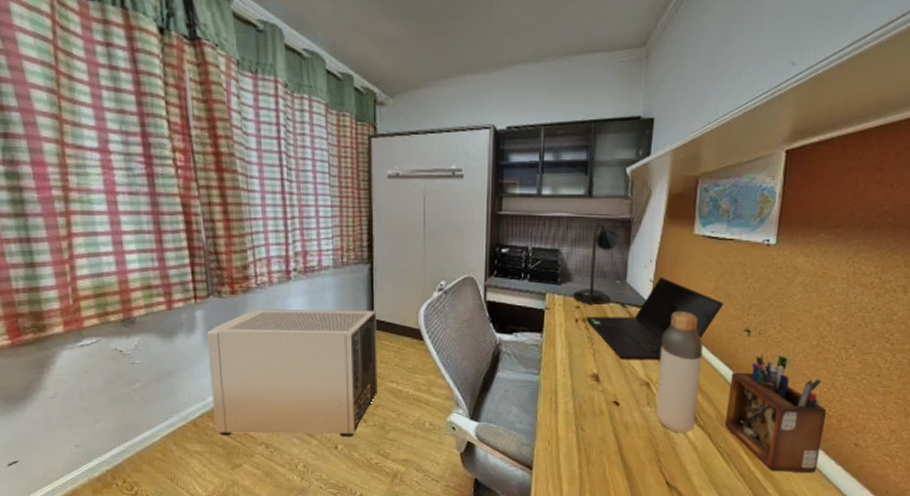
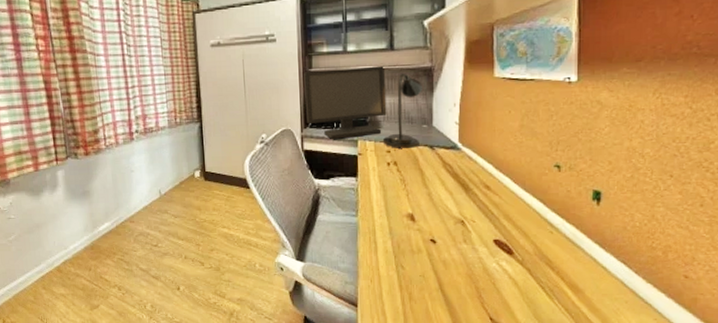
air purifier: present [206,309,378,436] -> none [66,164,212,280]
computer monitor: none [491,213,581,292] -> present [304,66,387,140]
laptop: present [586,277,725,360] -> none [397,119,531,199]
bottle: present [656,311,704,434] -> none [472,151,515,270]
desk organizer: present [725,354,827,472] -> none [544,189,651,306]

